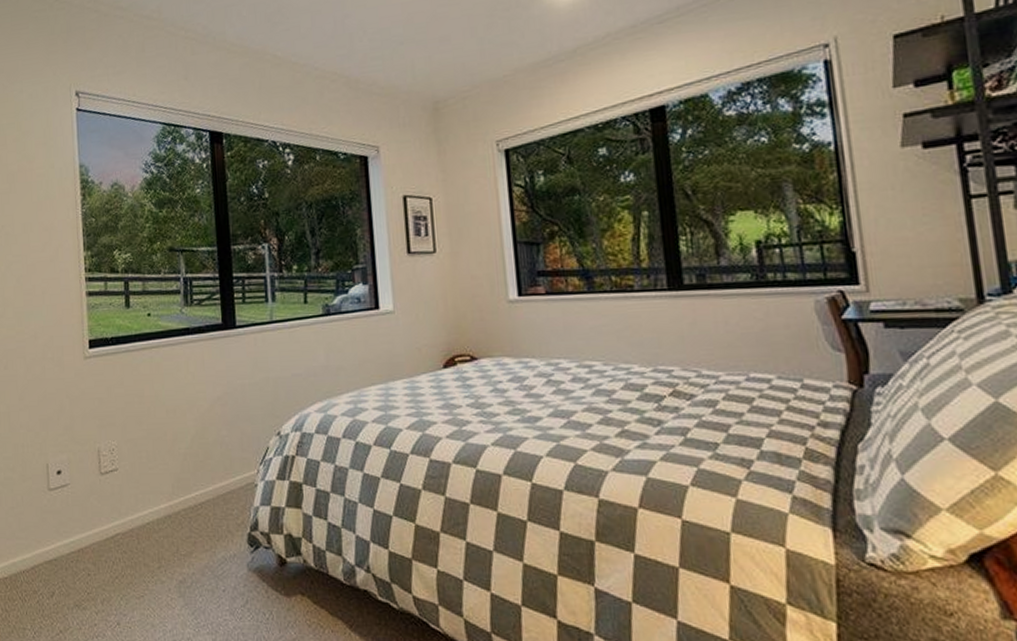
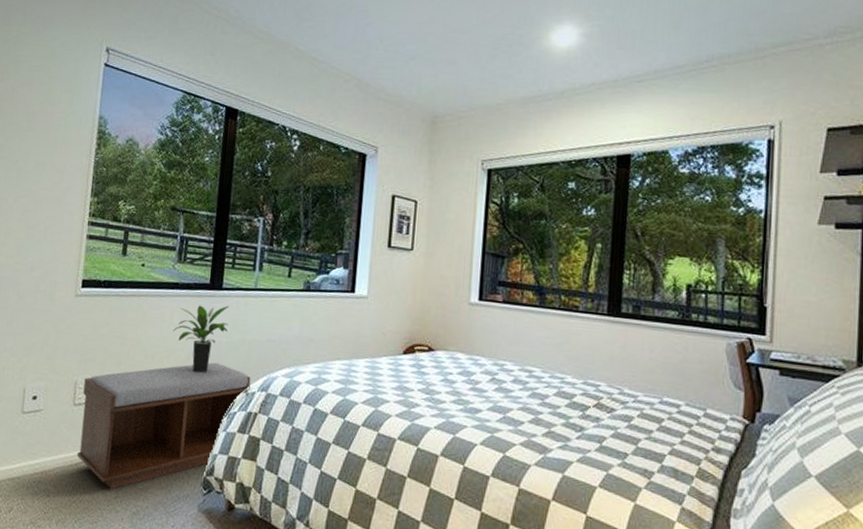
bench: none [107,407,283,559] -> present [77,362,251,489]
potted plant: none [191,344,249,422] -> present [173,305,229,373]

